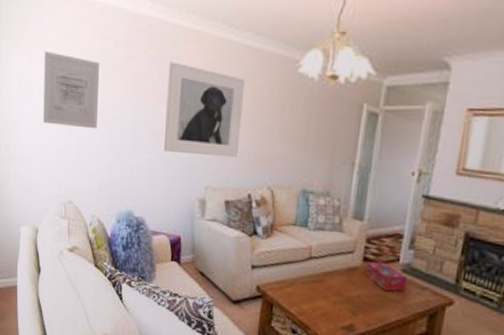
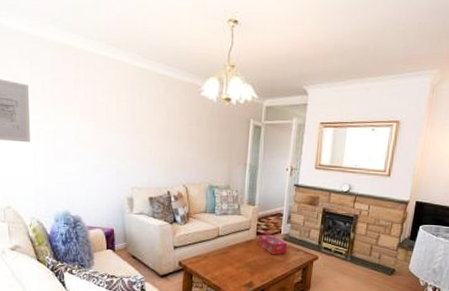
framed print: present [164,61,244,158] -> none [93,85,159,163]

